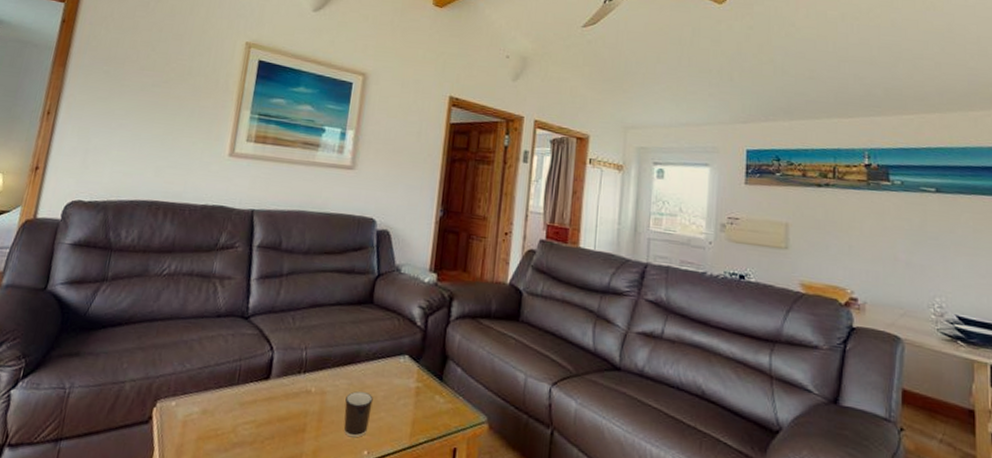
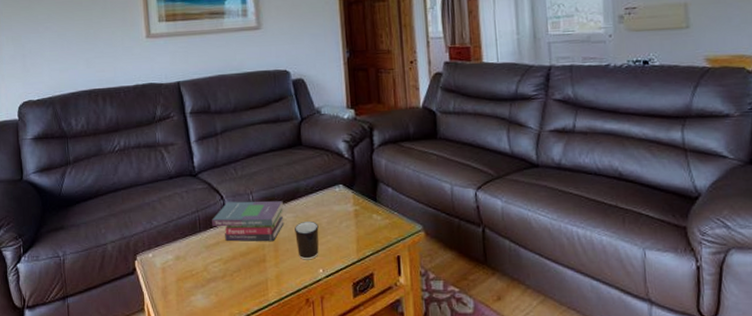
books: none [253,354,339,410] -> present [212,201,284,242]

